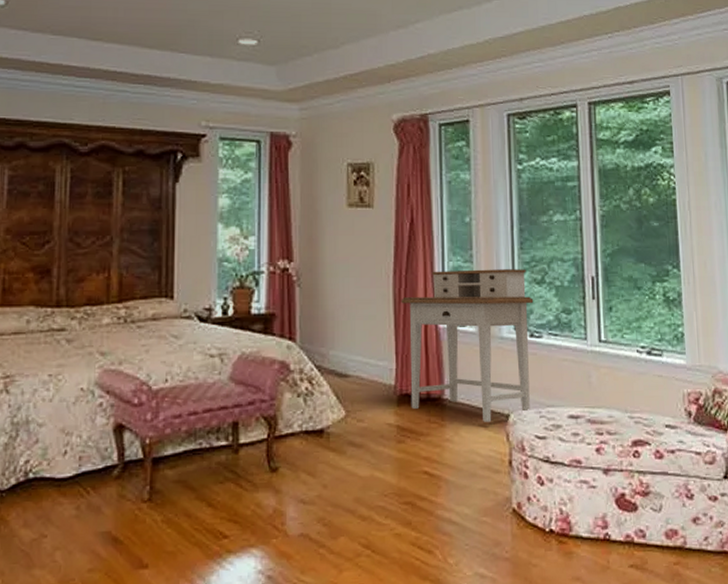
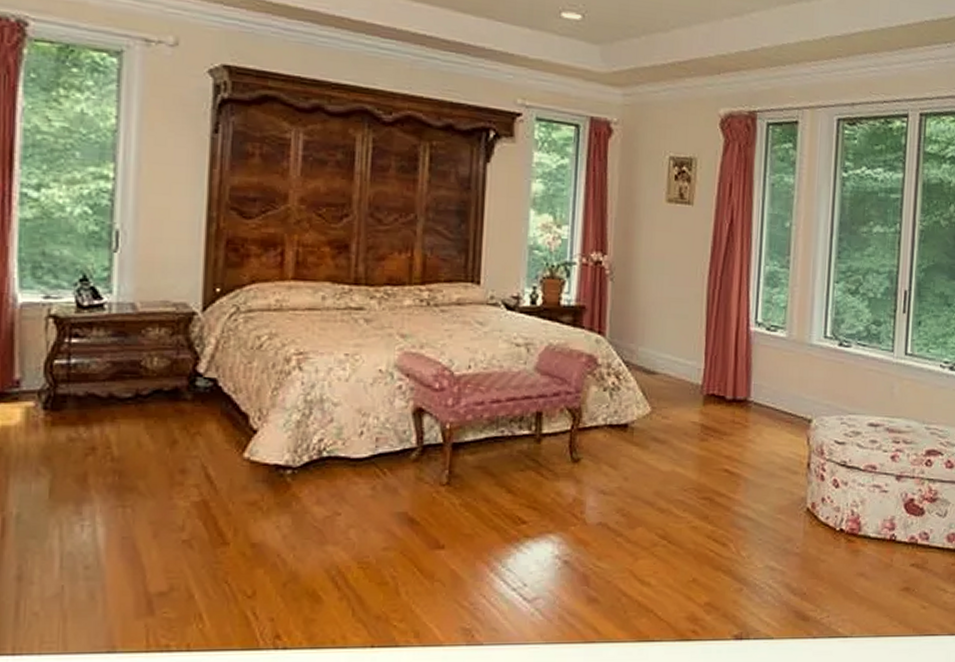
desk: present [401,269,534,422] -> none [714,274,846,426]

